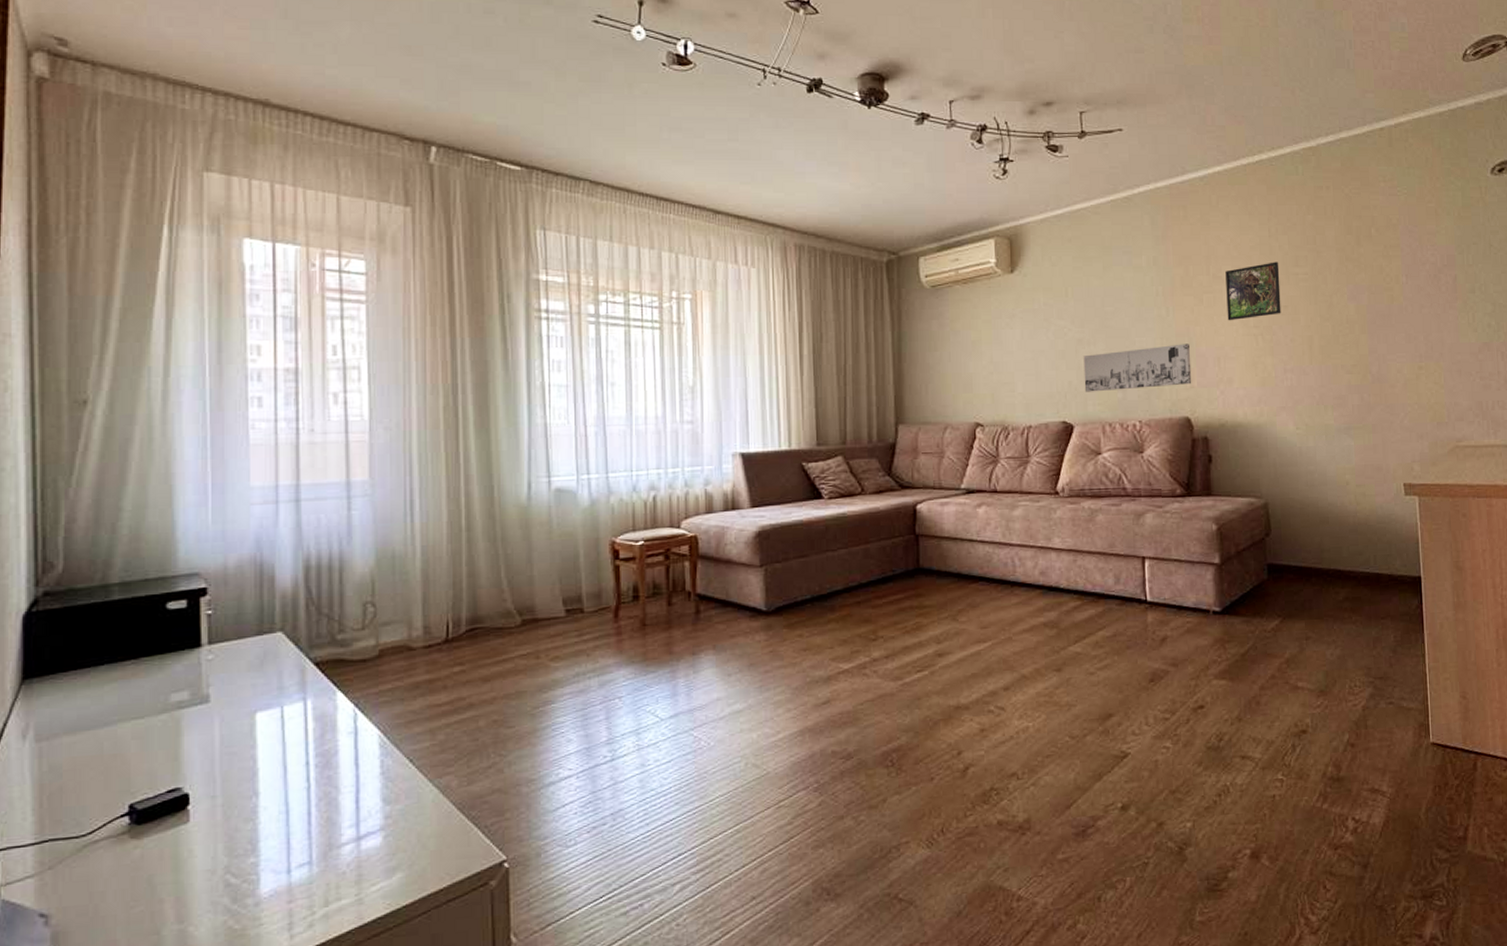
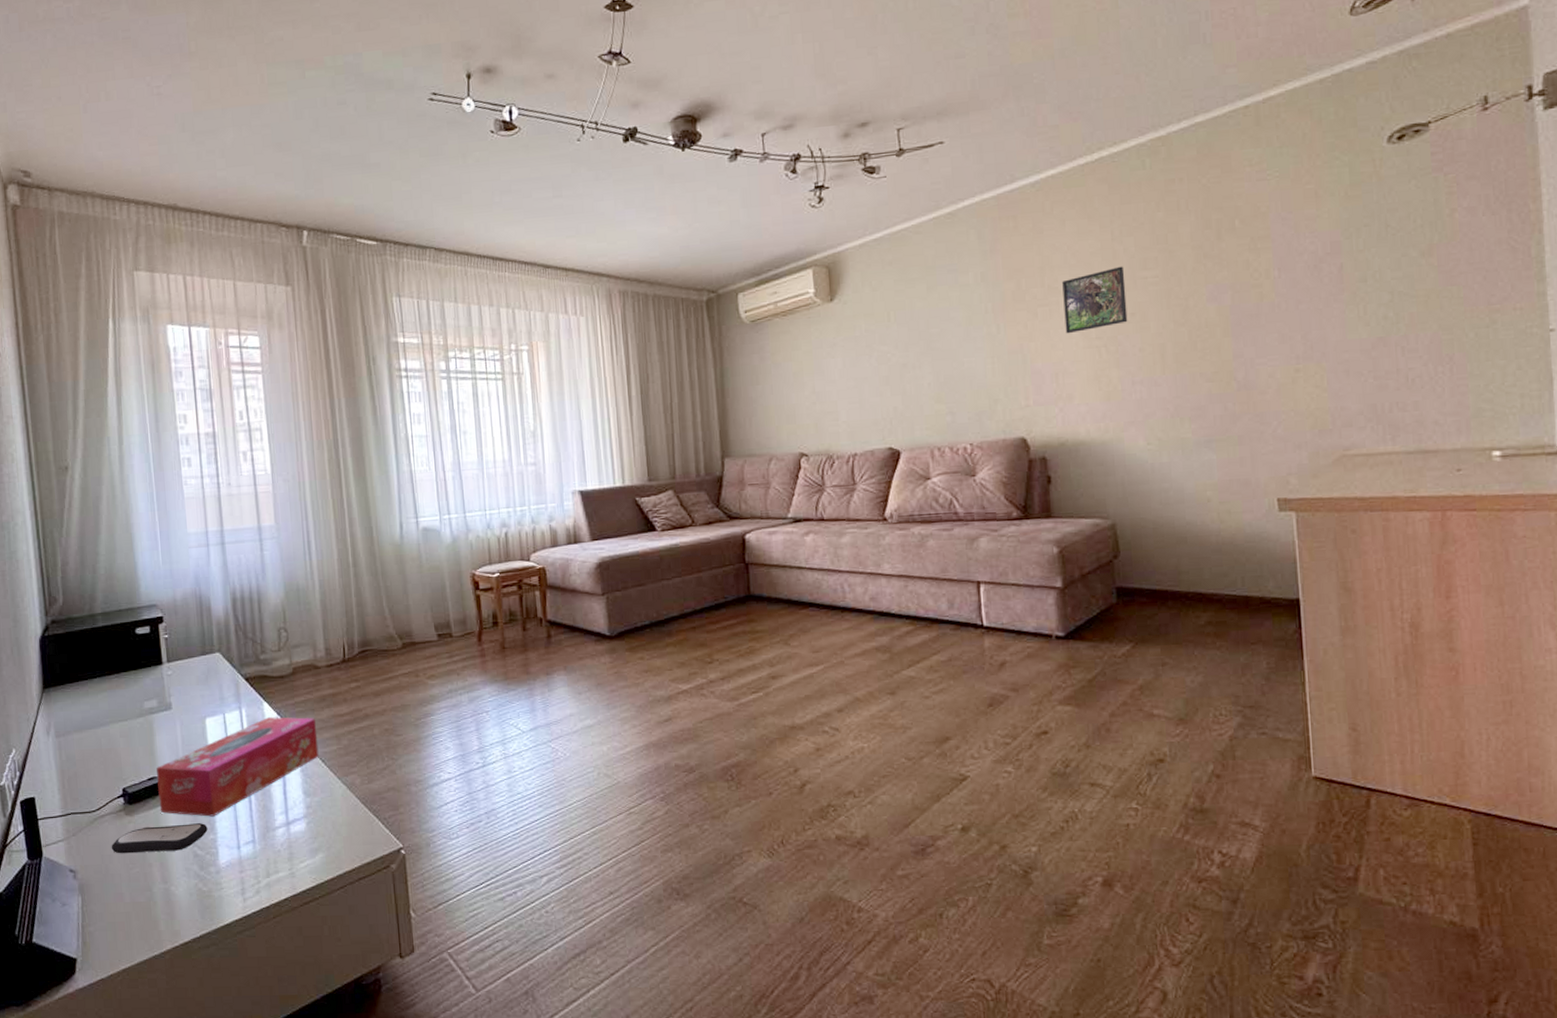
remote control: none [105,843,247,889] -> present [111,823,208,854]
tissue box: none [181,709,406,835] -> present [157,717,319,817]
wall art: present [1083,343,1192,392] -> none [908,361,1027,417]

